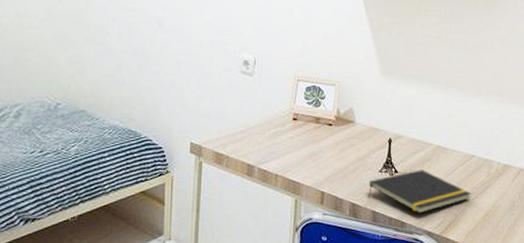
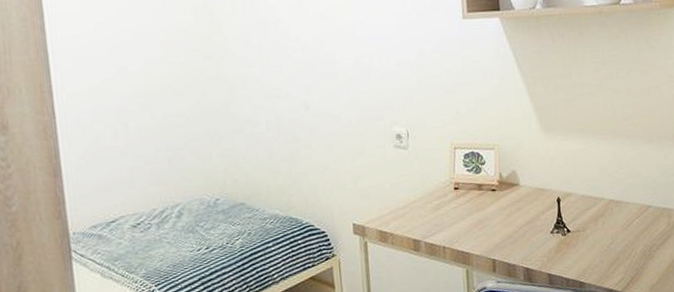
notepad: present [368,170,471,214] -> none [540,226,652,272]

